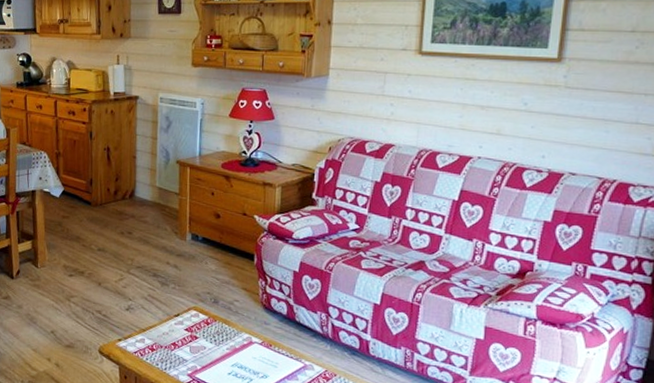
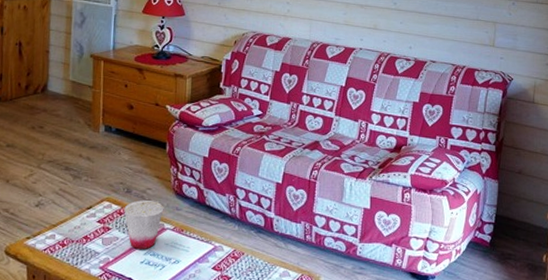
cup: none [211,311,252,361] -> present [124,200,164,249]

